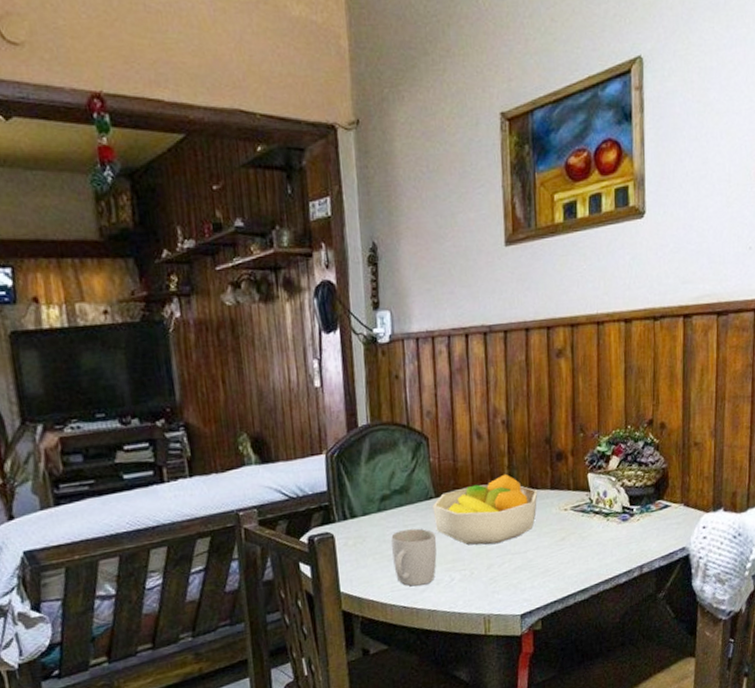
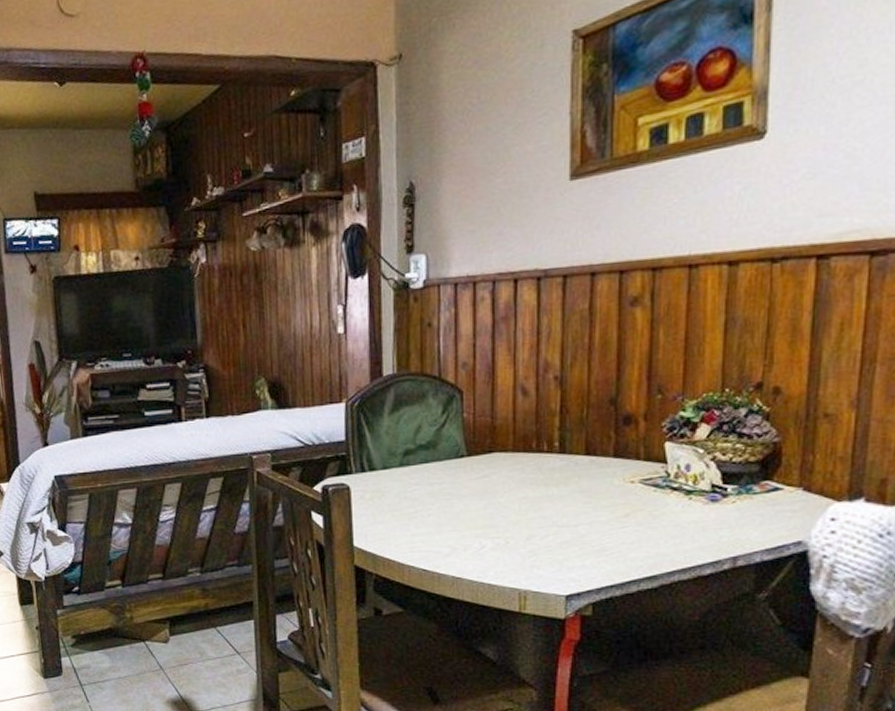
mug: present [391,528,437,587] -> none [413,488,467,549]
fruit bowl: present [433,474,538,546] -> none [464,436,597,514]

